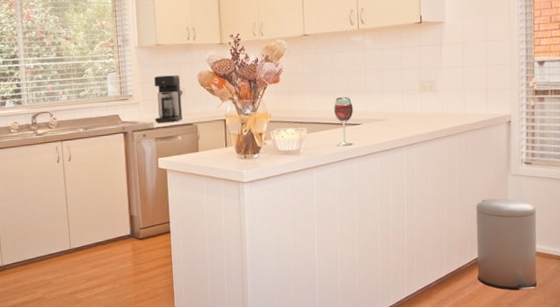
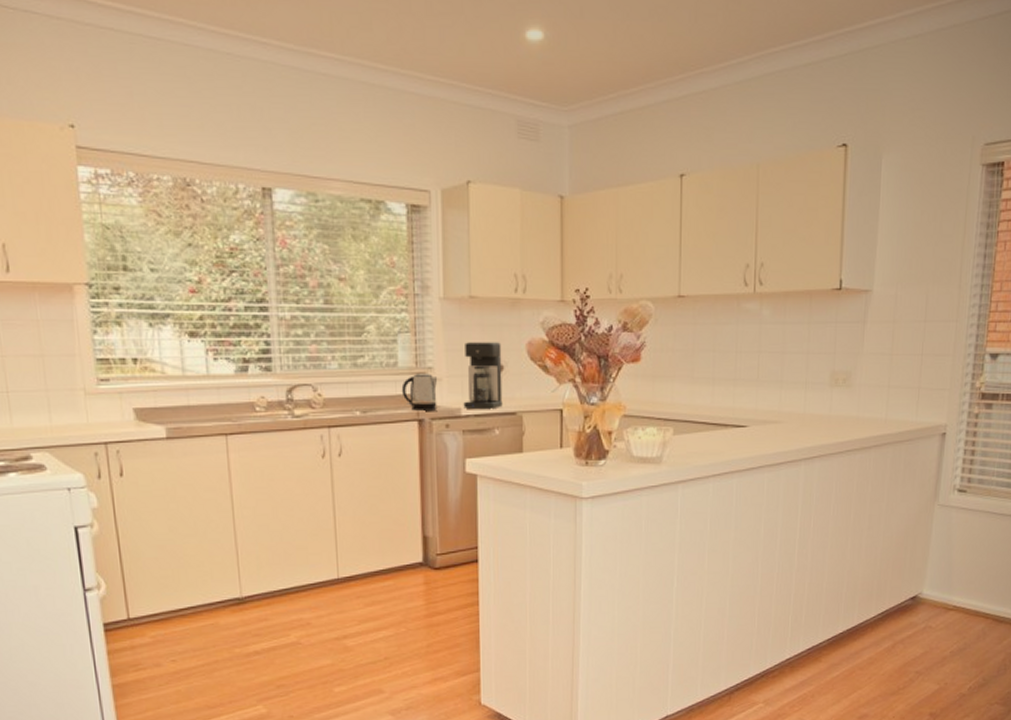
kettle: none [111,99,137,127] -> present [401,372,438,412]
wineglass: present [334,97,353,146] -> none [713,388,739,455]
pedal bin: present [476,198,537,291] -> none [881,535,966,656]

